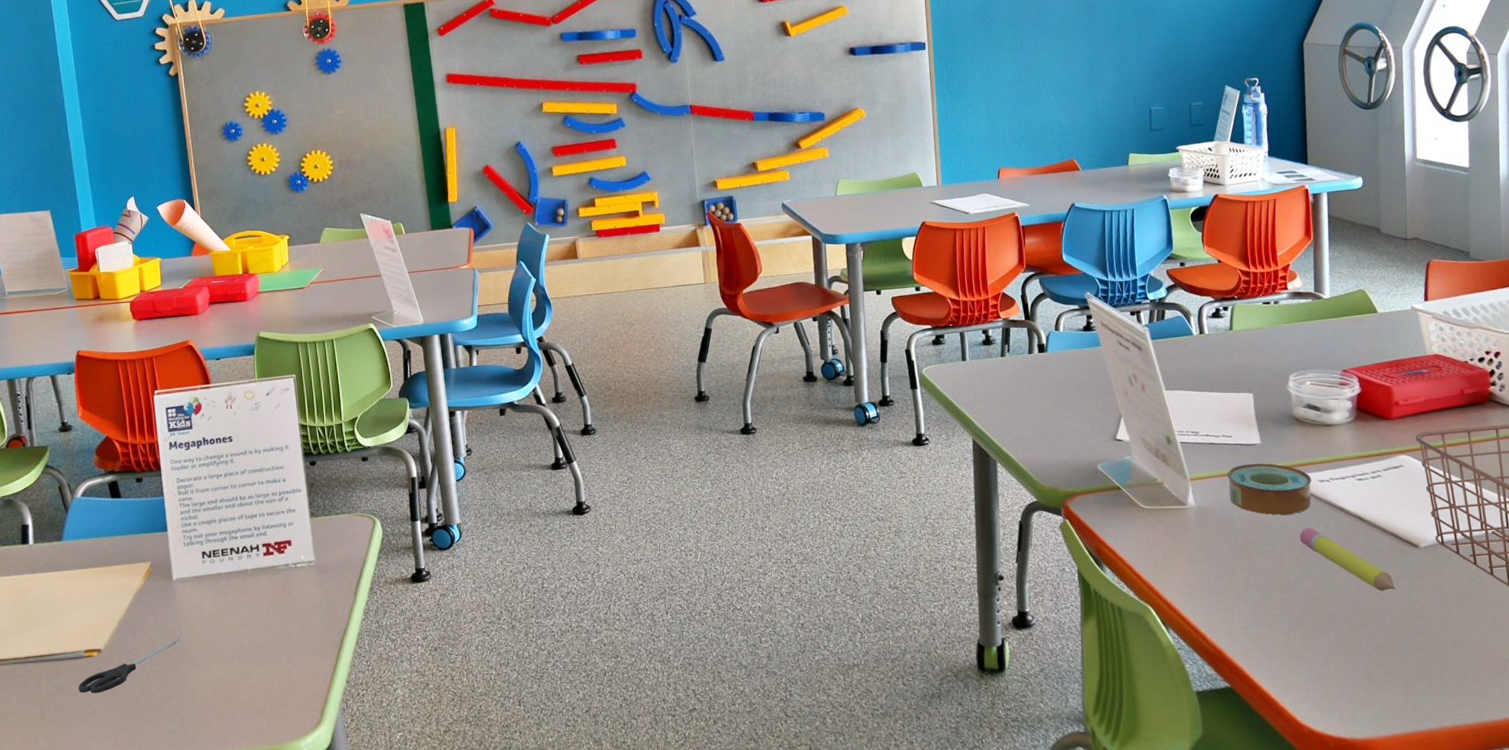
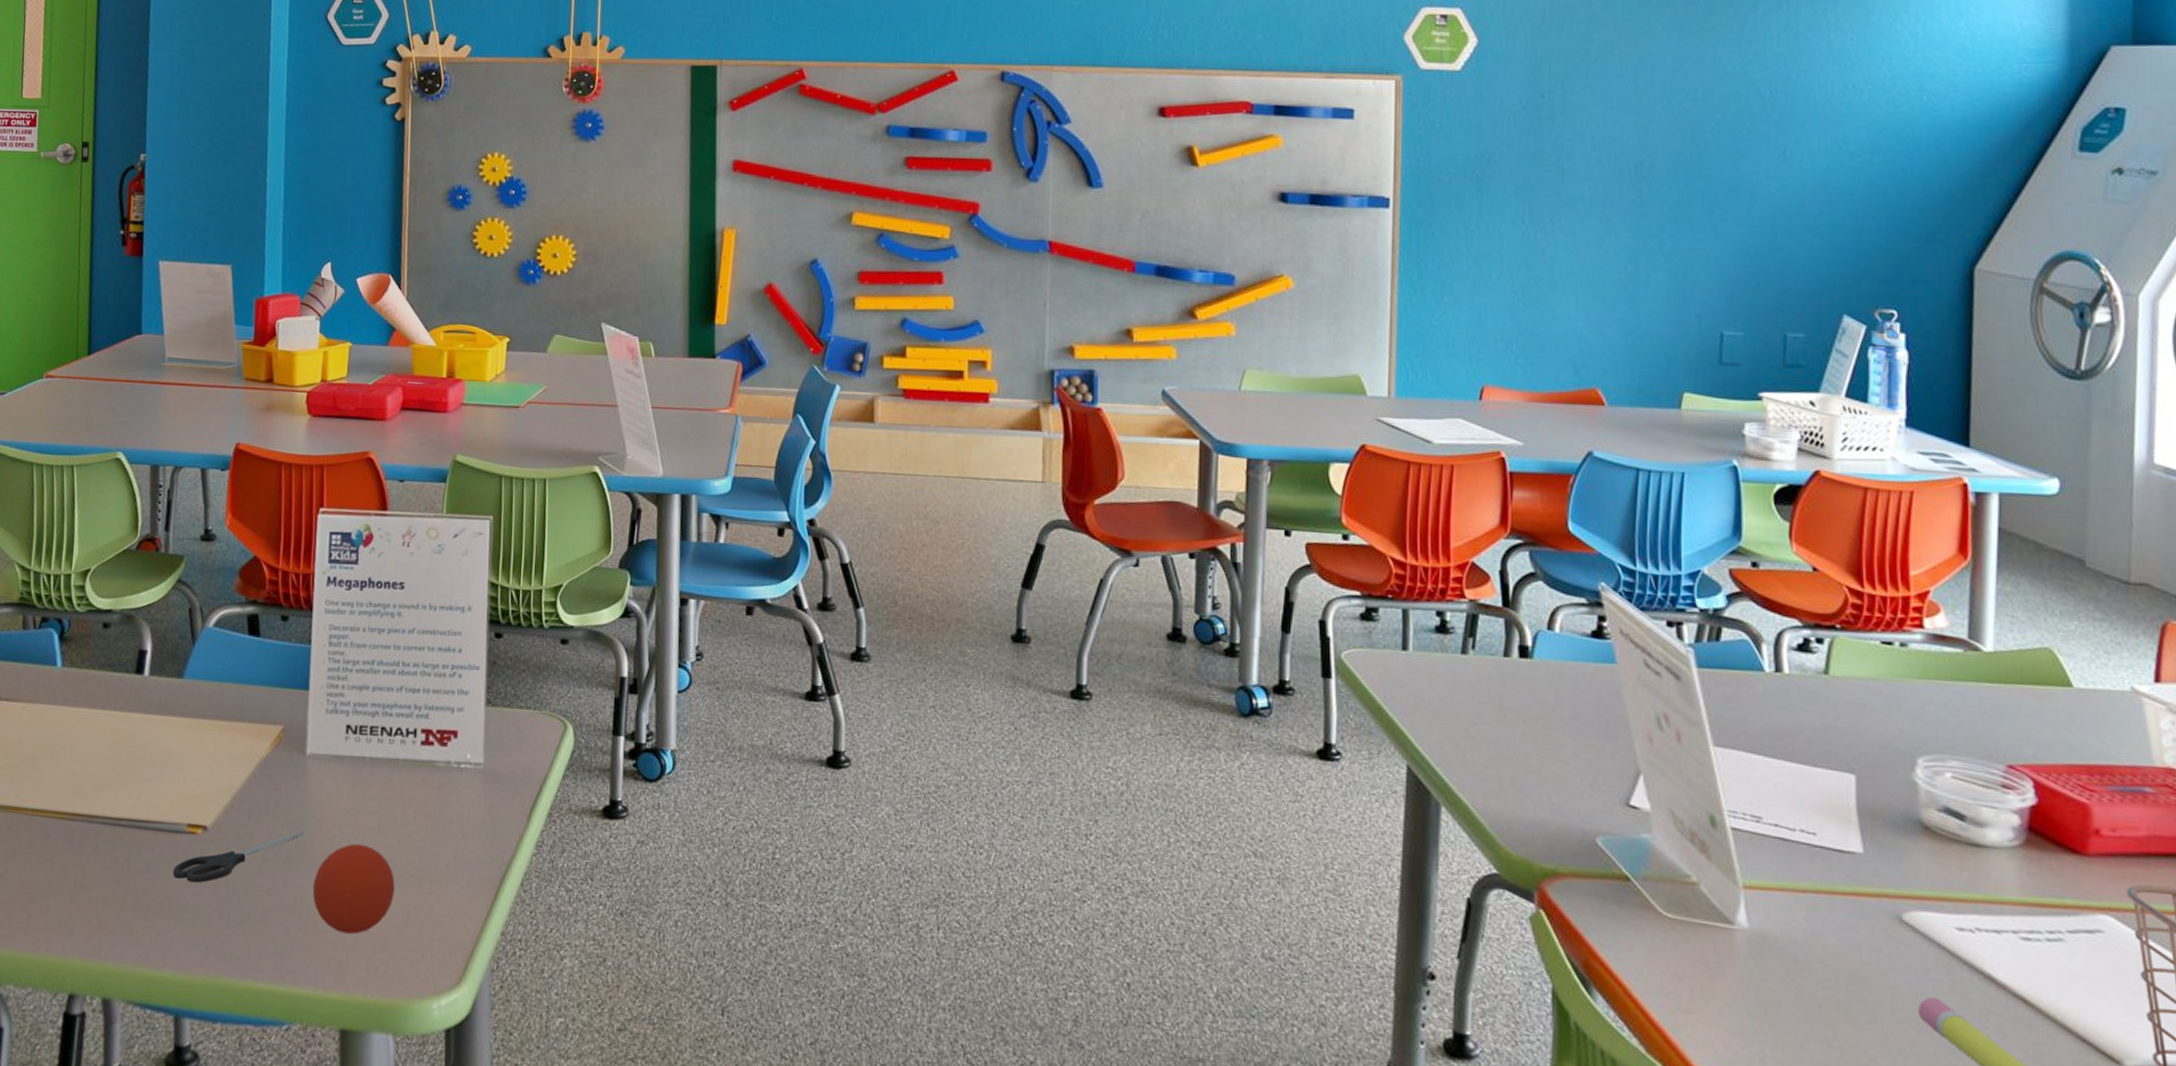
ball: none [193,638,259,706] -> present [312,843,395,934]
adhesive tape: present [1227,463,1312,515] -> none [1805,880,1944,972]

